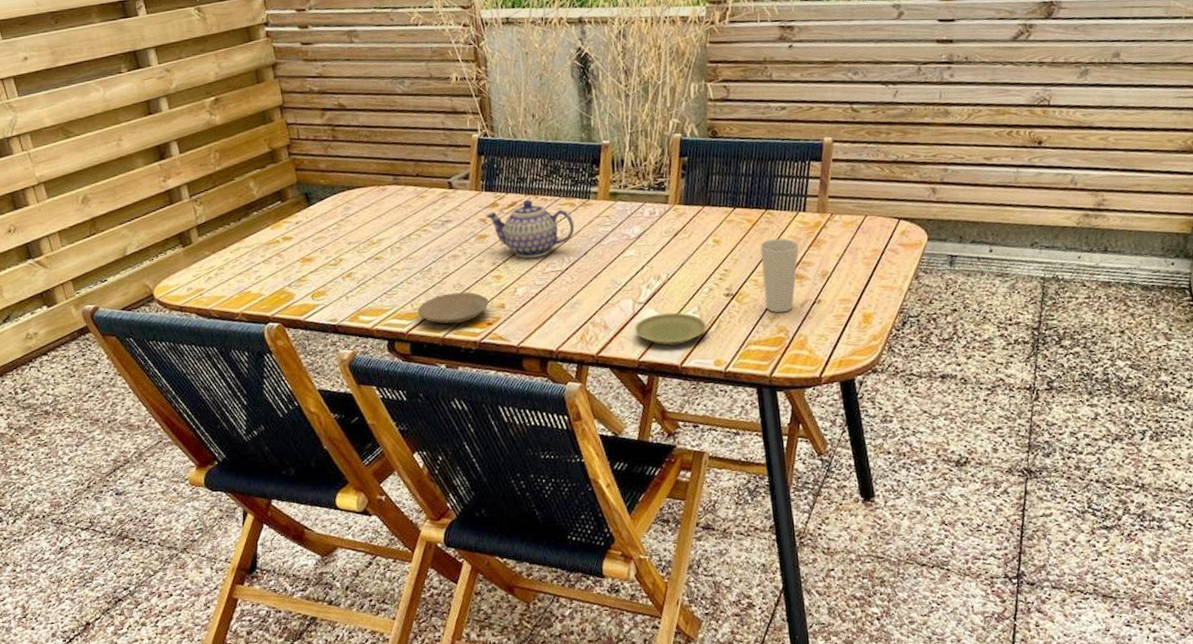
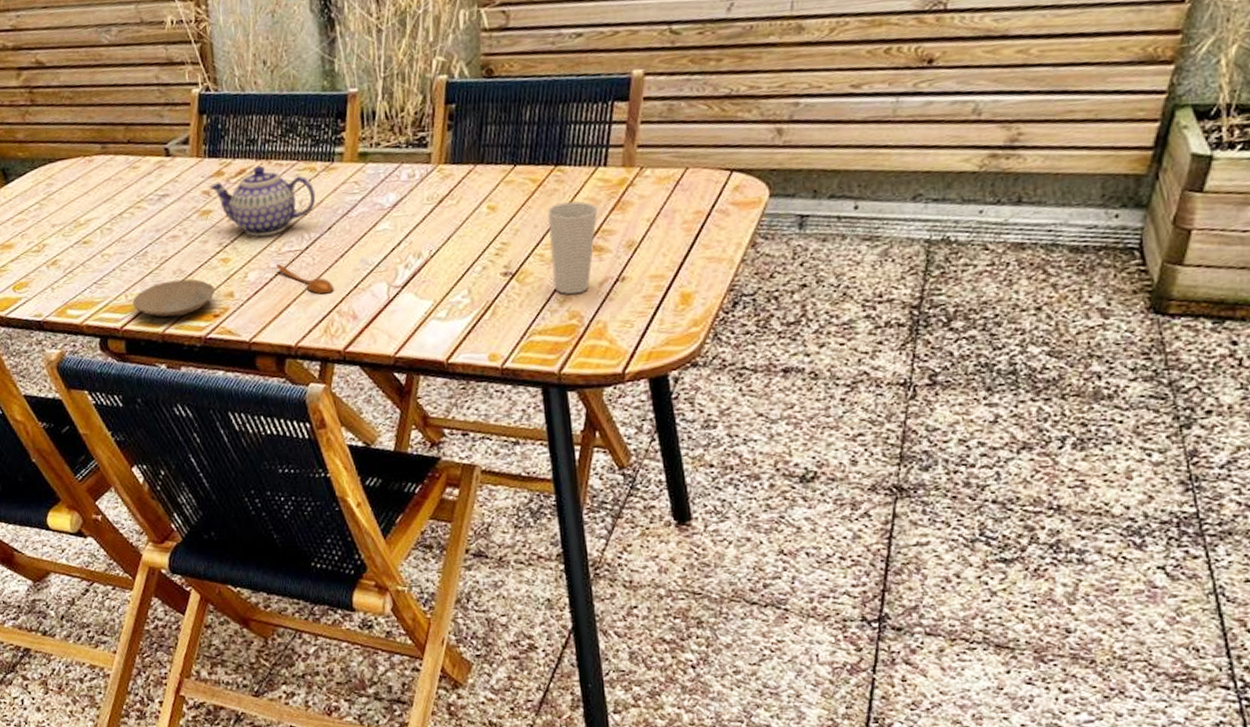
spoon: none [540,281,589,308] -> present [275,263,334,294]
plate: present [635,312,707,346] -> none [390,297,479,338]

